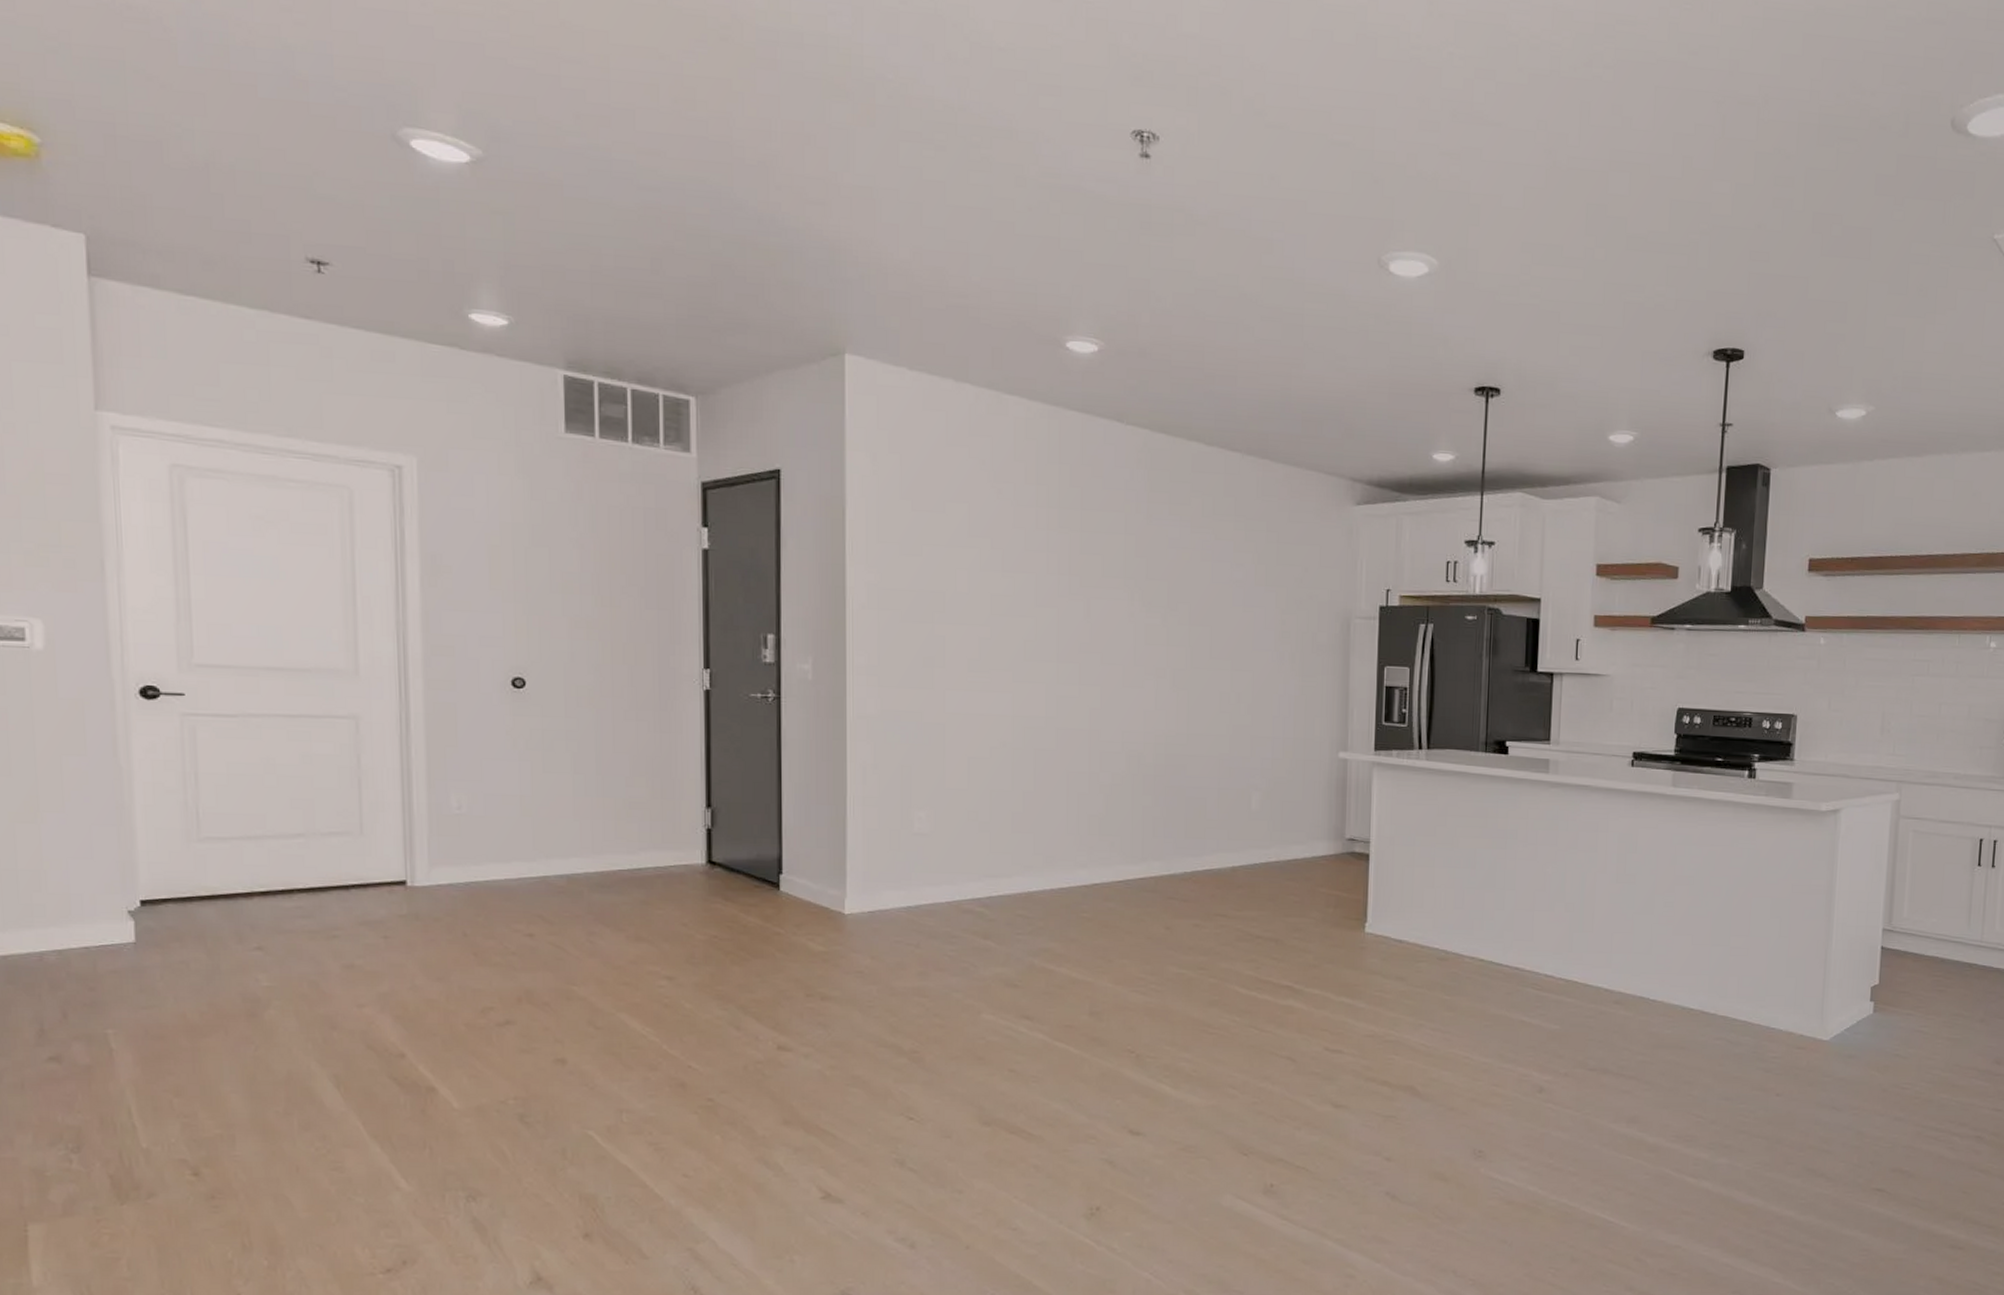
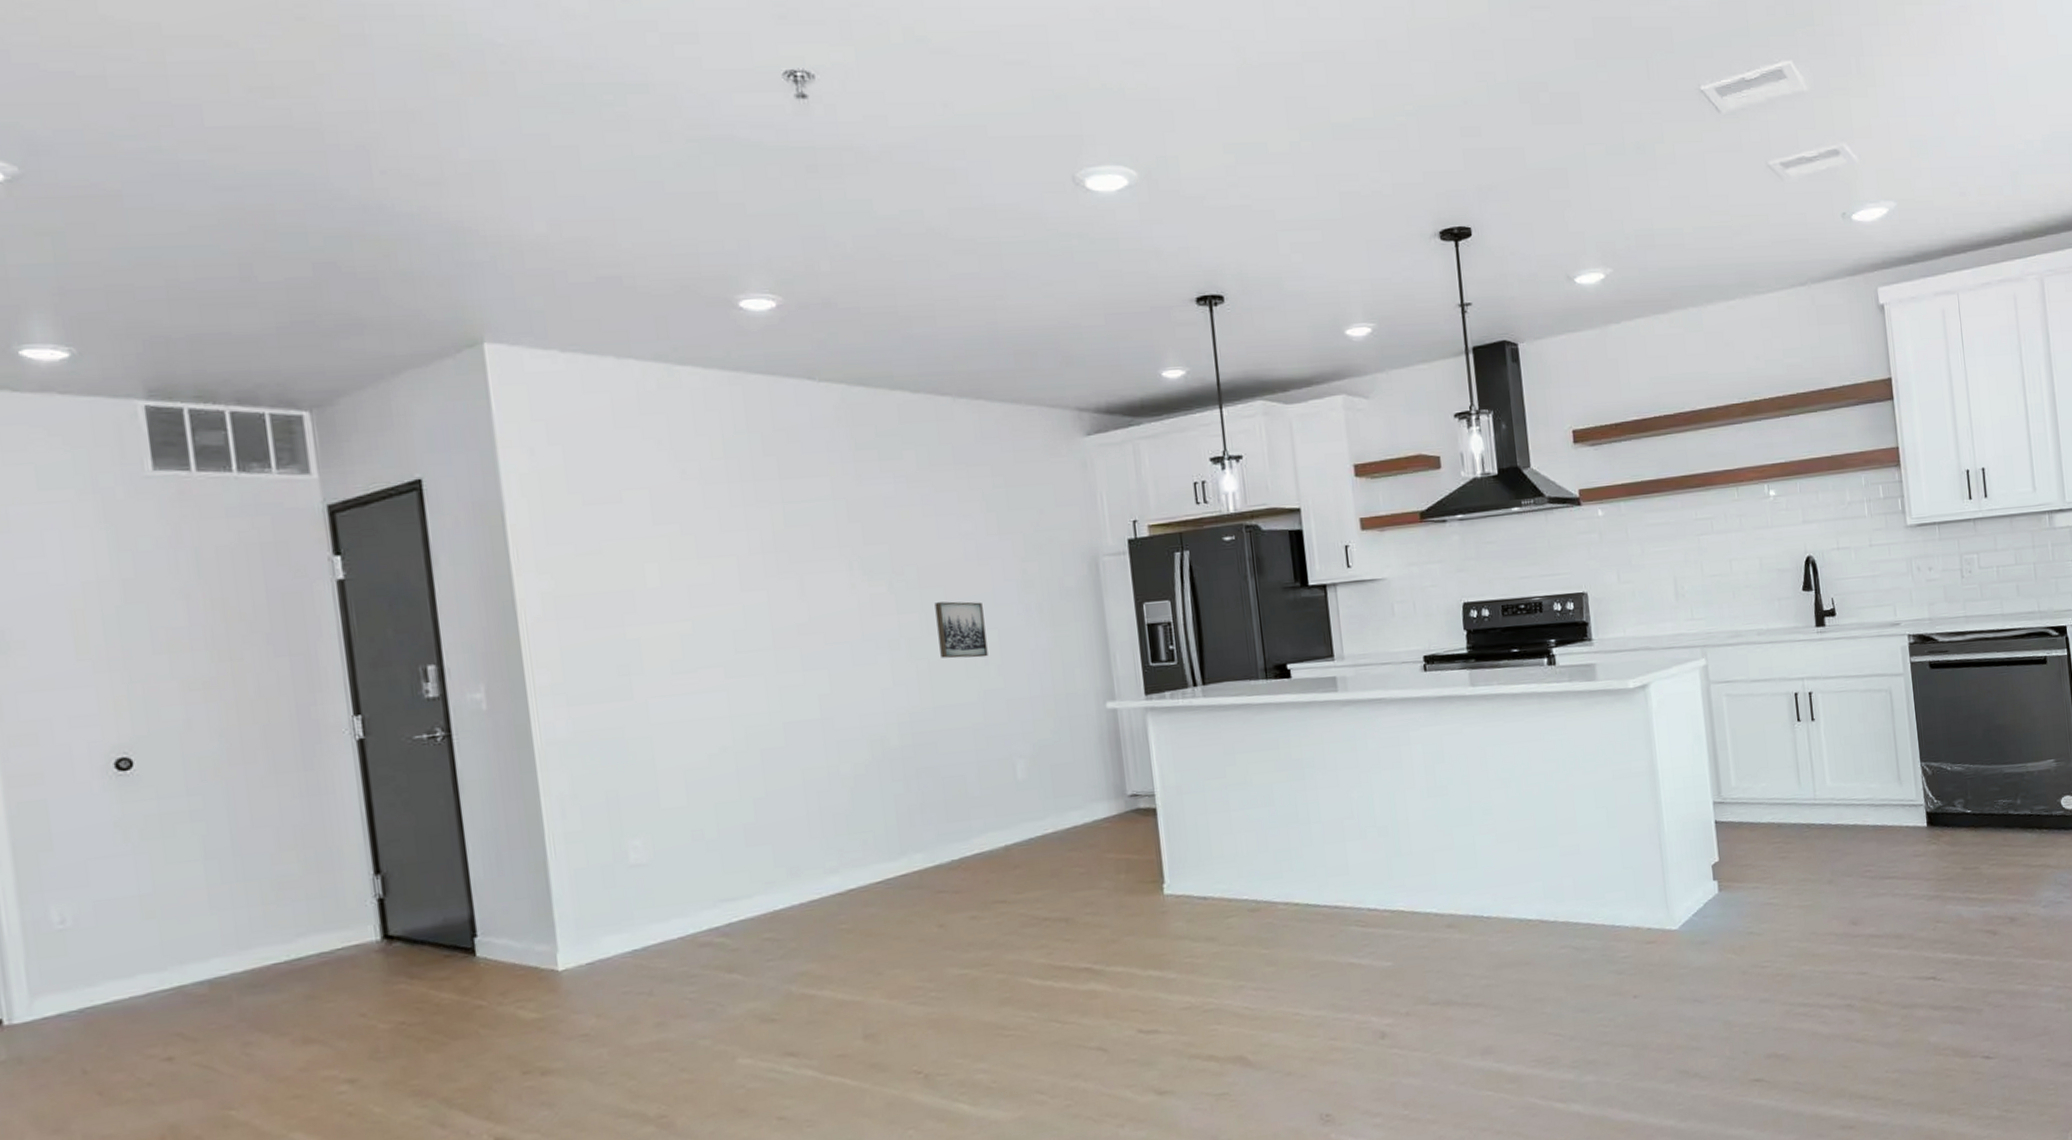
wall art: none [1200,640,1242,696] -> present [934,601,988,659]

